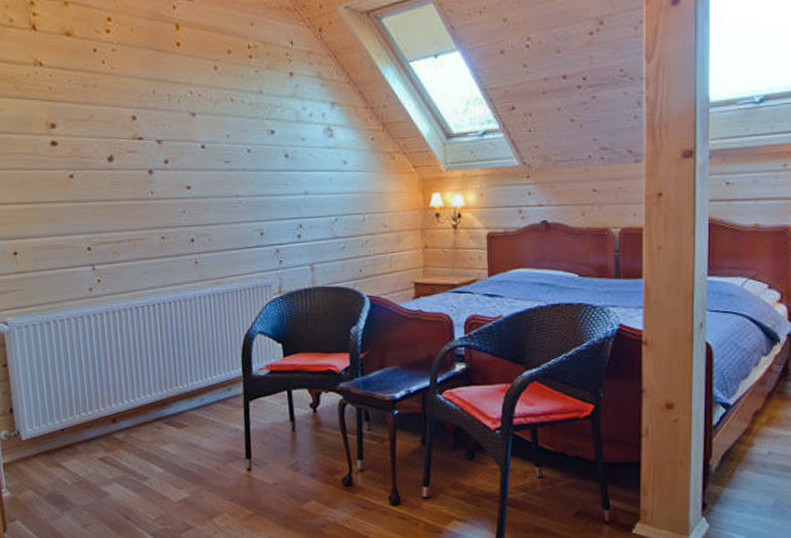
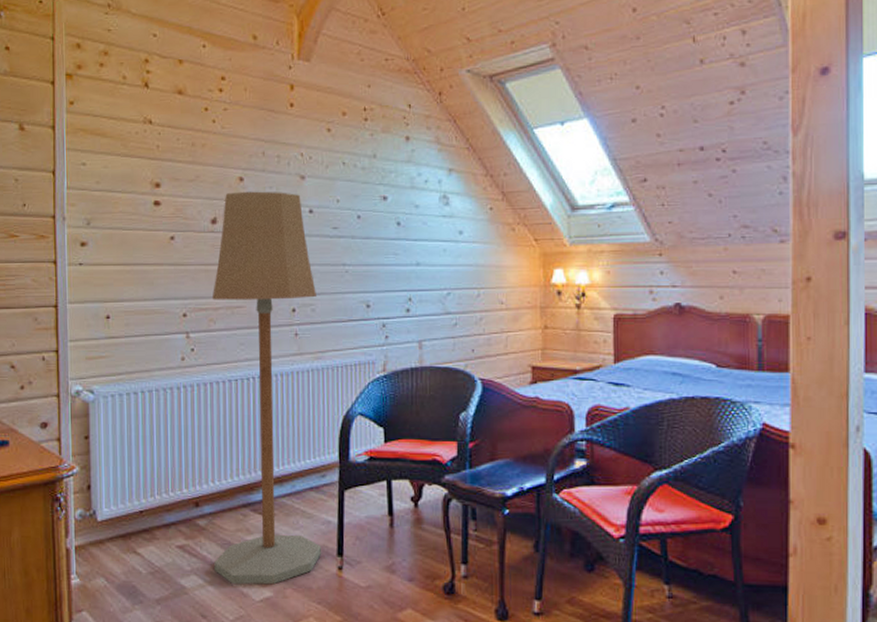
floor lamp: none [113,128,231,488] -> present [211,191,321,585]

